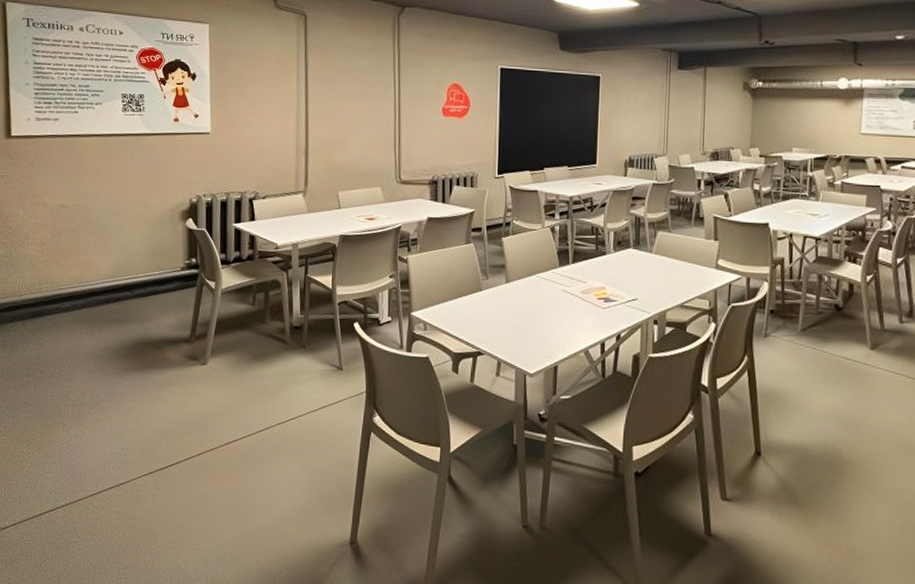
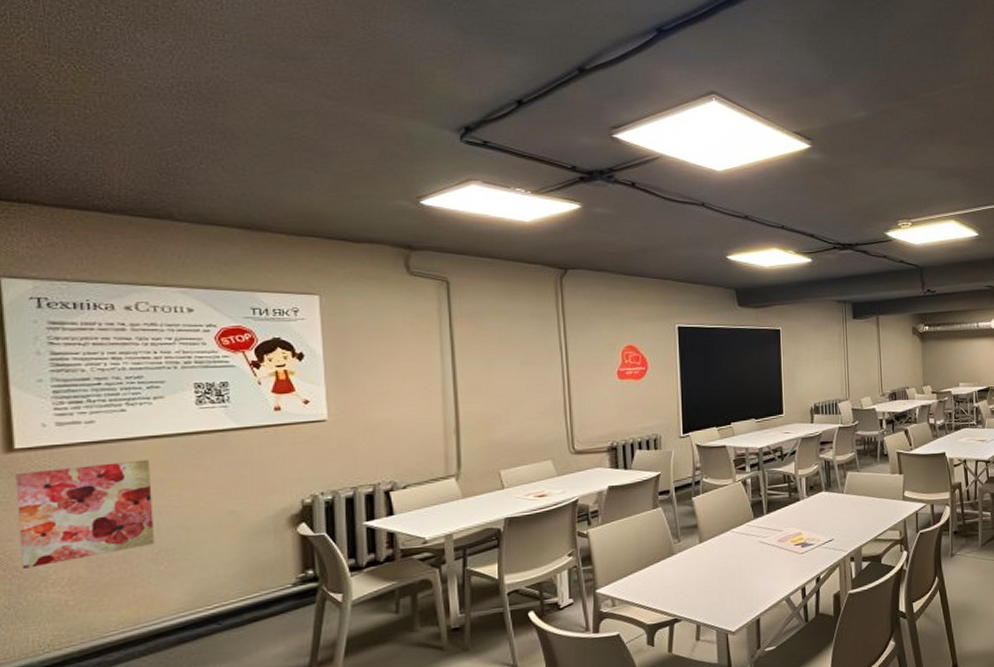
wall art: none [11,153,93,229] -> present [16,459,155,569]

